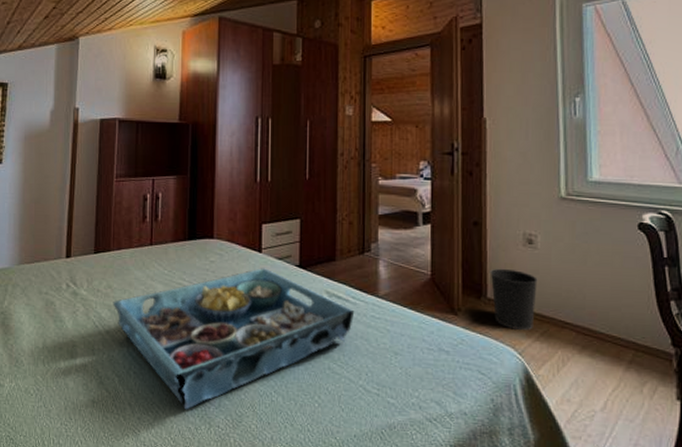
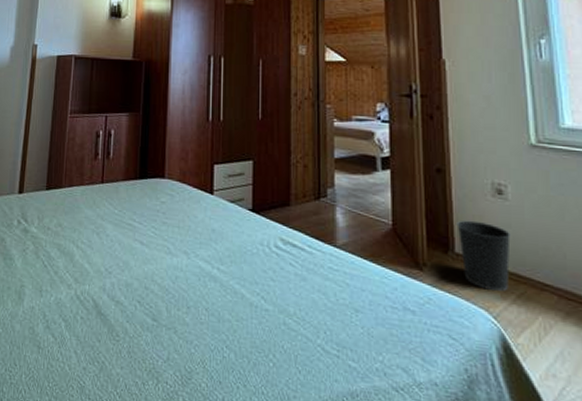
serving tray: present [113,268,355,410] -> none [62,211,311,362]

